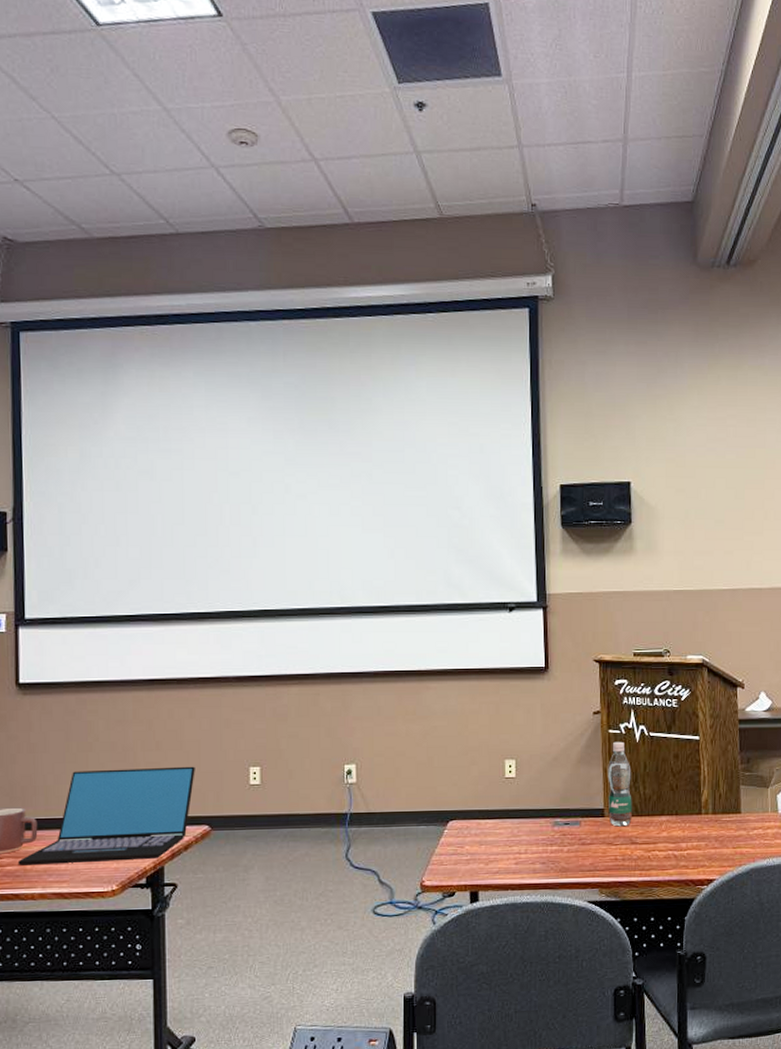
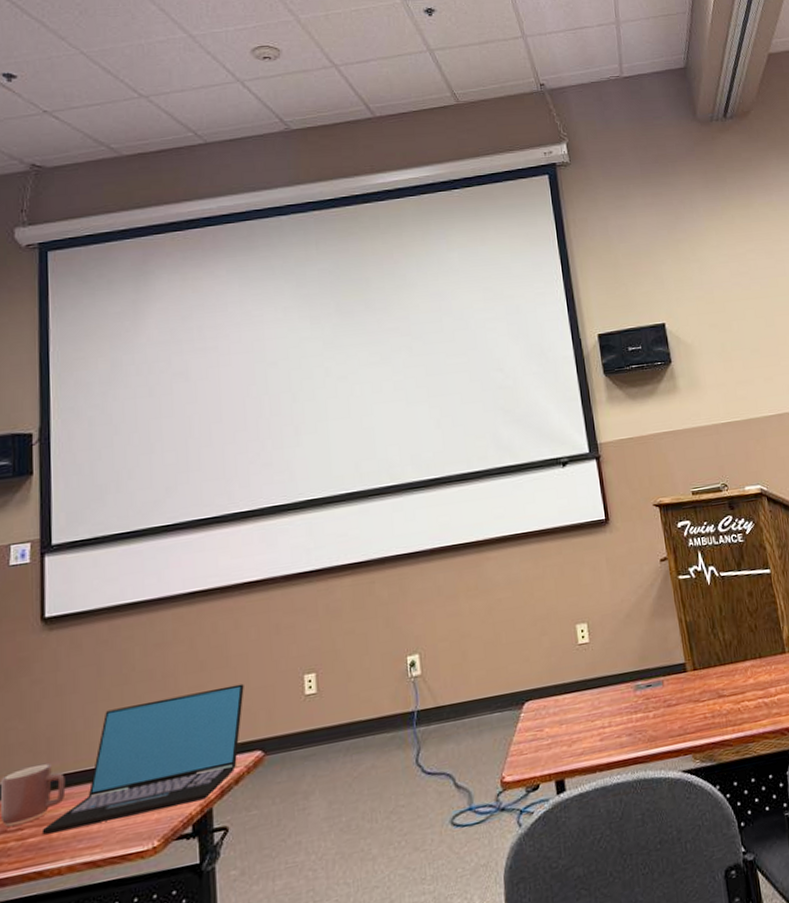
bottle: present [607,741,632,827] -> none [682,586,716,681]

